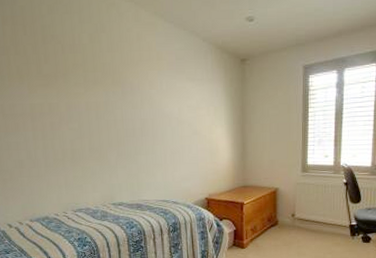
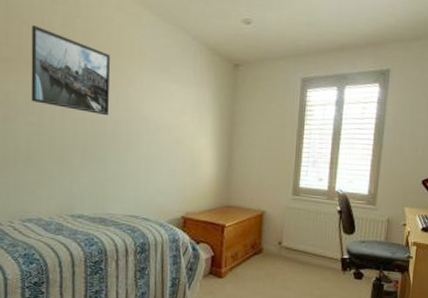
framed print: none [65,44,136,116] -> present [31,25,111,116]

